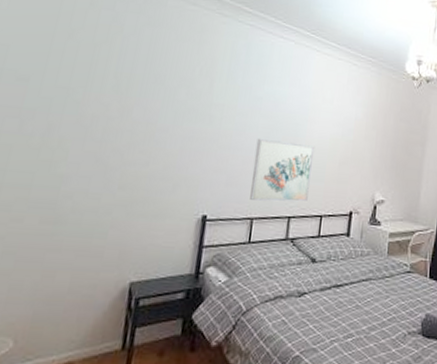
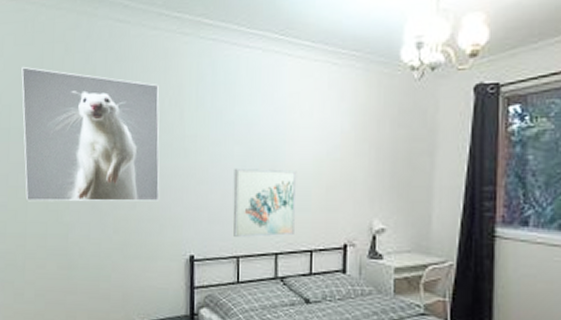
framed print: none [10,10,191,161] -> present [21,67,160,202]

